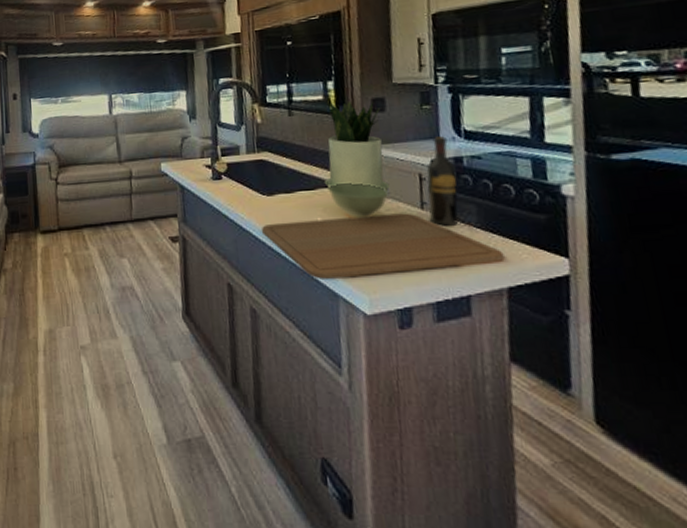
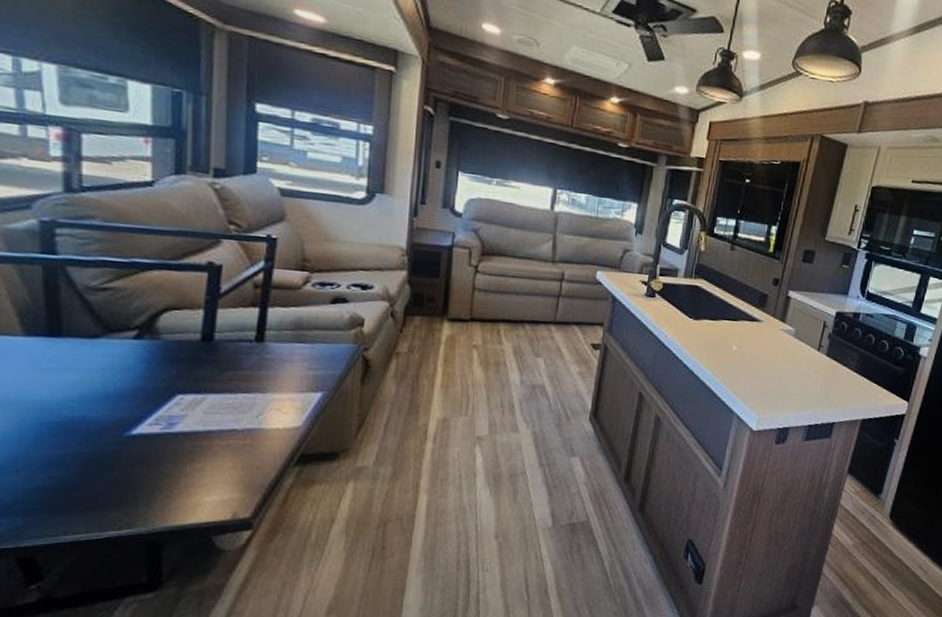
chopping board: present [262,213,505,279] -> none [682,345,867,400]
planter: present [324,101,390,191] -> none [746,247,809,332]
bowl: present [329,182,389,219] -> none [748,319,797,351]
wine bottle: present [427,136,459,226] -> none [821,293,853,367]

